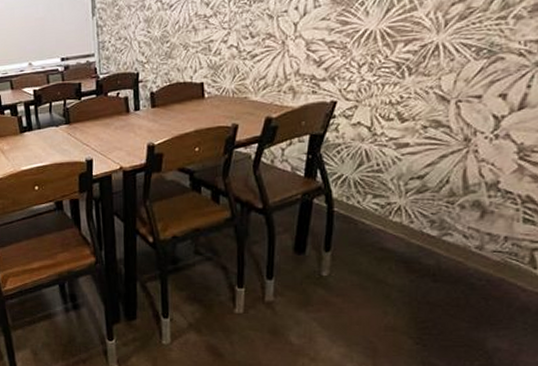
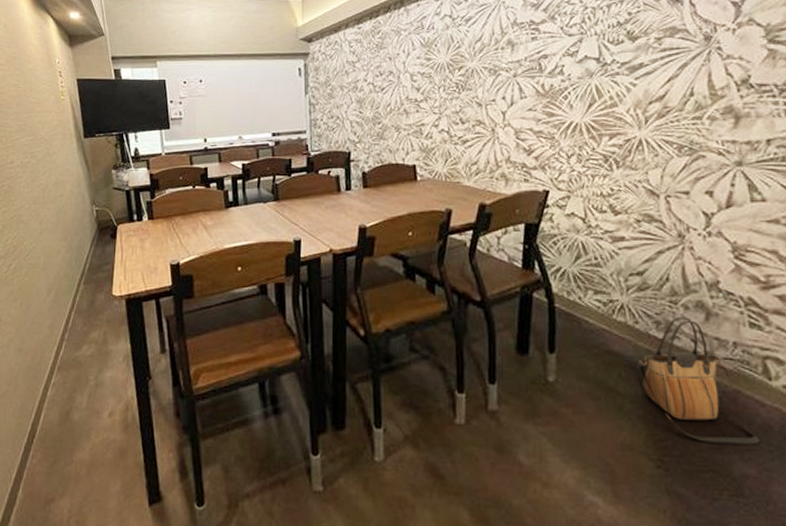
tote bag: none [406,215,516,324] -> present [636,317,760,445]

